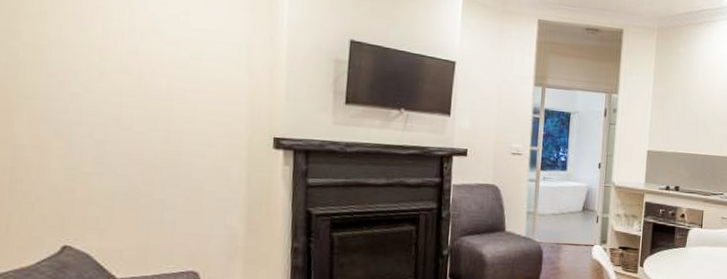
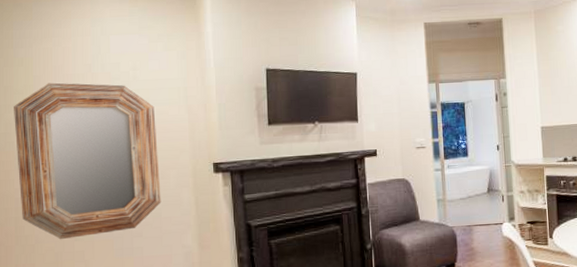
home mirror: none [20,12,208,202] -> present [14,82,161,240]

